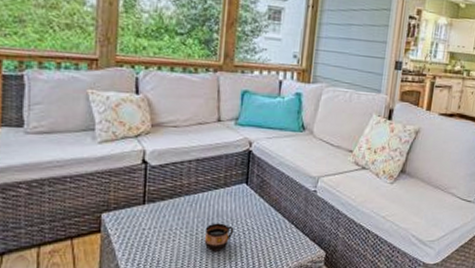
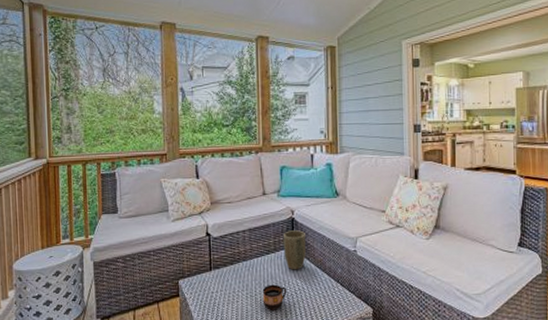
plant pot: none [234,164,263,209] -> present [283,230,307,270]

